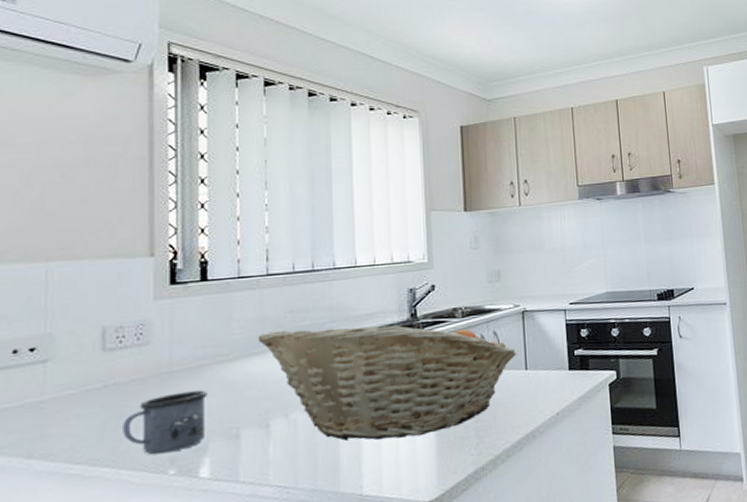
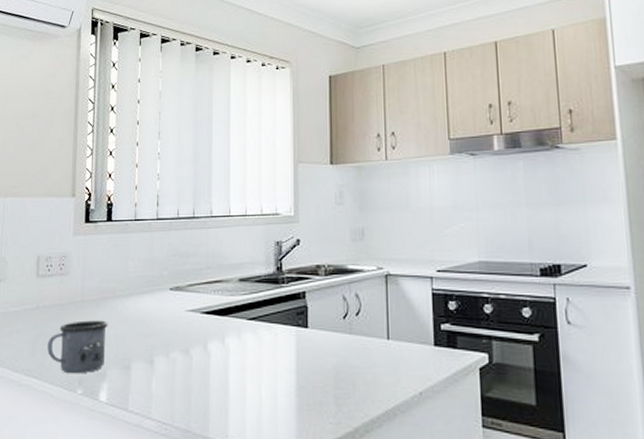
fruit basket: present [257,323,516,441] -> none [147,272,378,395]

